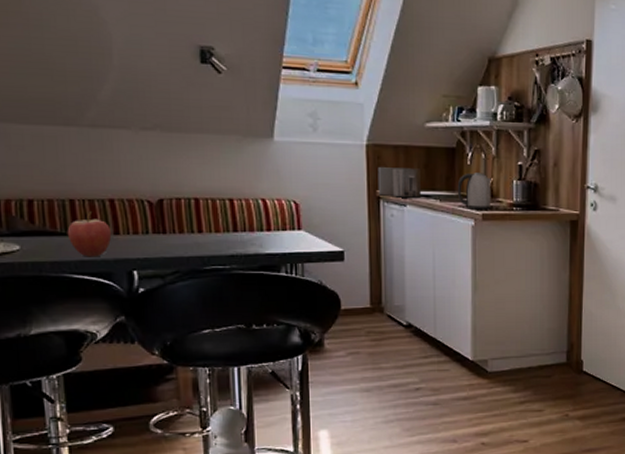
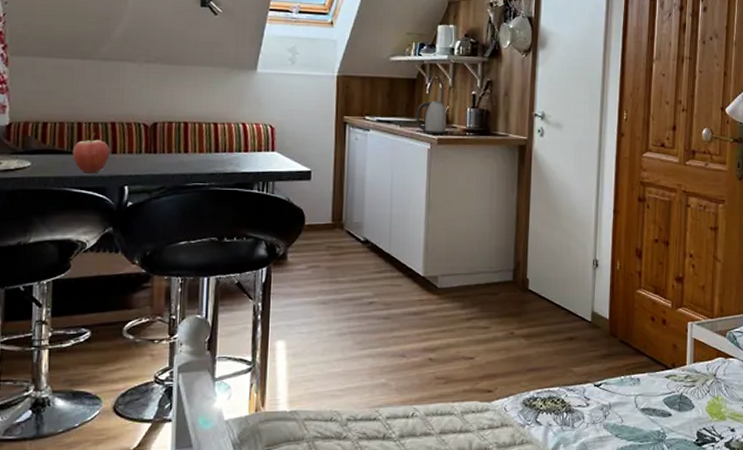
toaster: present [377,166,422,199] -> none [345,95,385,124]

